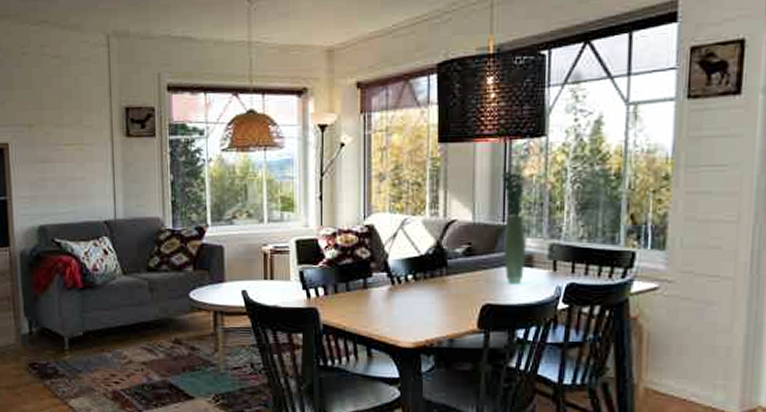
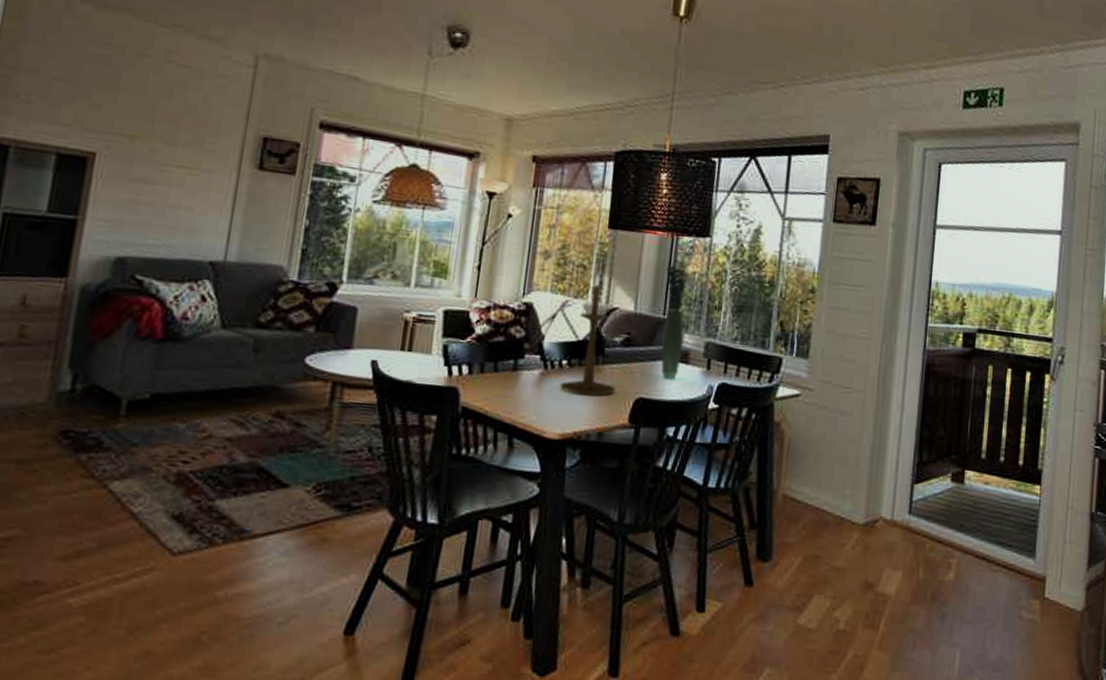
candlestick: none [408,189,461,306] -> present [560,274,615,397]

